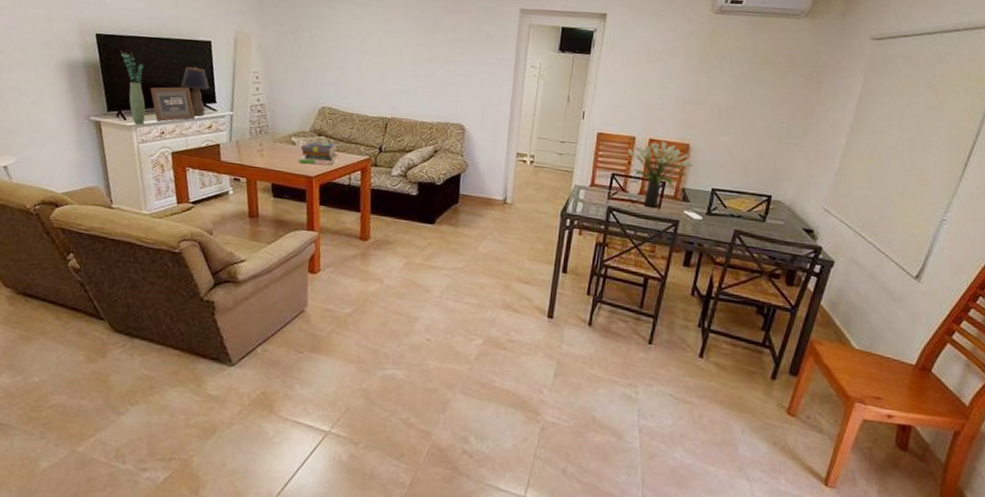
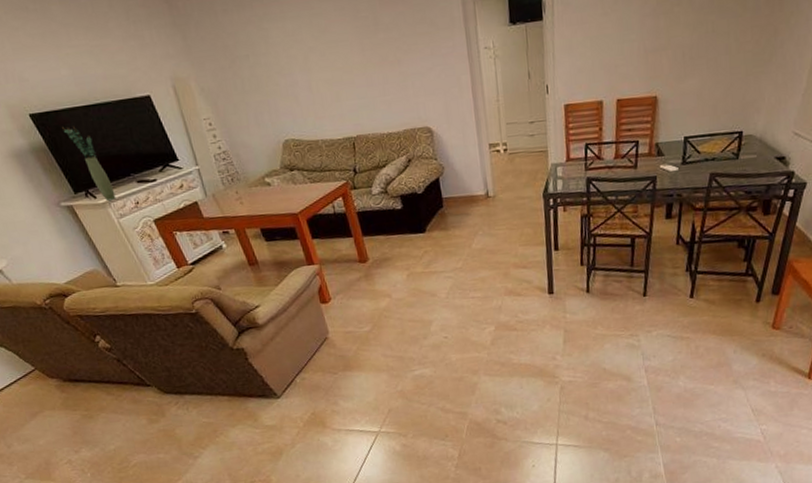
picture frame: present [150,86,195,122] -> none [107,150,163,192]
table lamp: present [181,66,210,117] -> none [135,126,172,180]
books: present [298,141,339,165] -> none [276,175,317,203]
flower arrangement: present [628,140,692,209] -> none [597,98,663,171]

